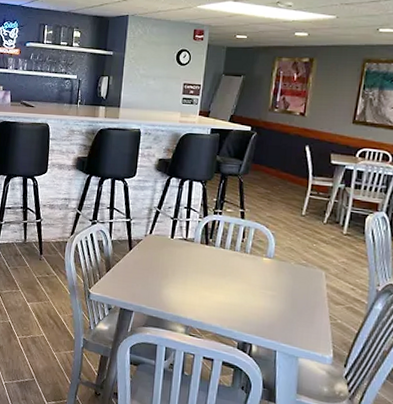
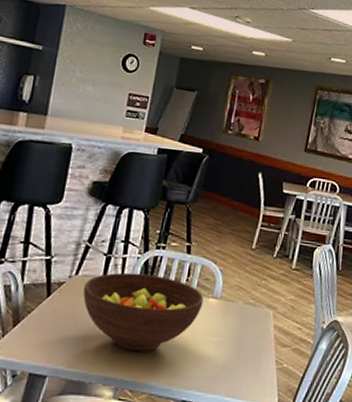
fruit bowl: none [156,233,258,299] -> present [82,272,204,352]

